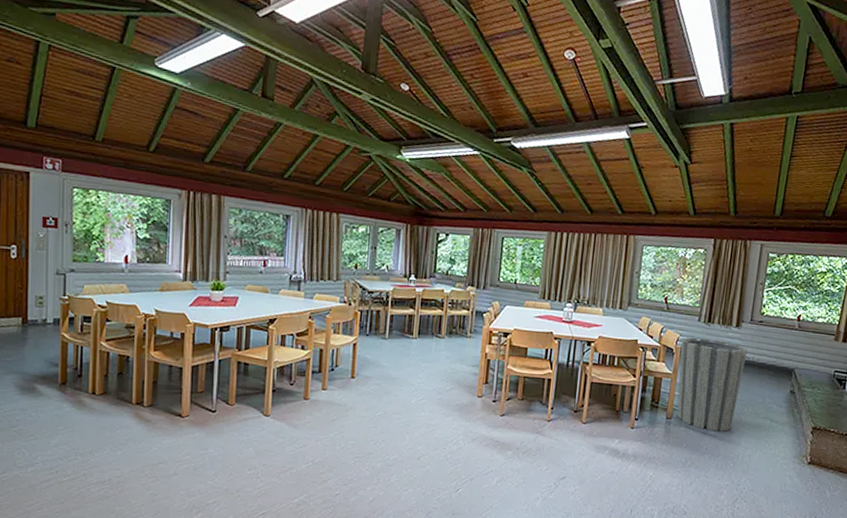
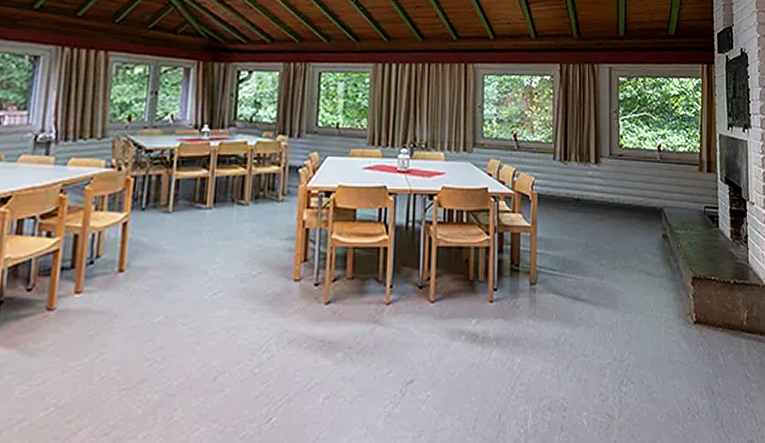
trash can: present [677,337,748,432] -> none [537,180,611,295]

